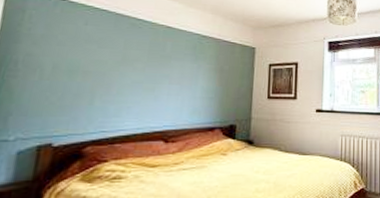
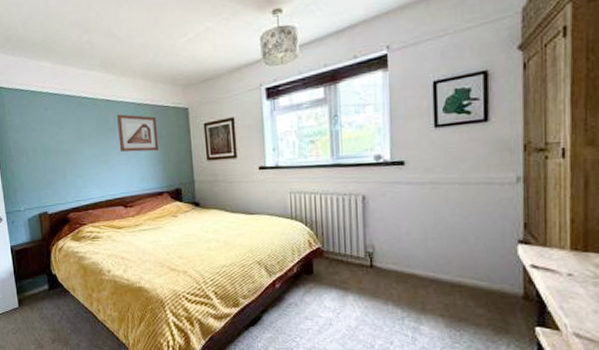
picture frame: none [172,42,220,85] -> present [117,114,158,152]

